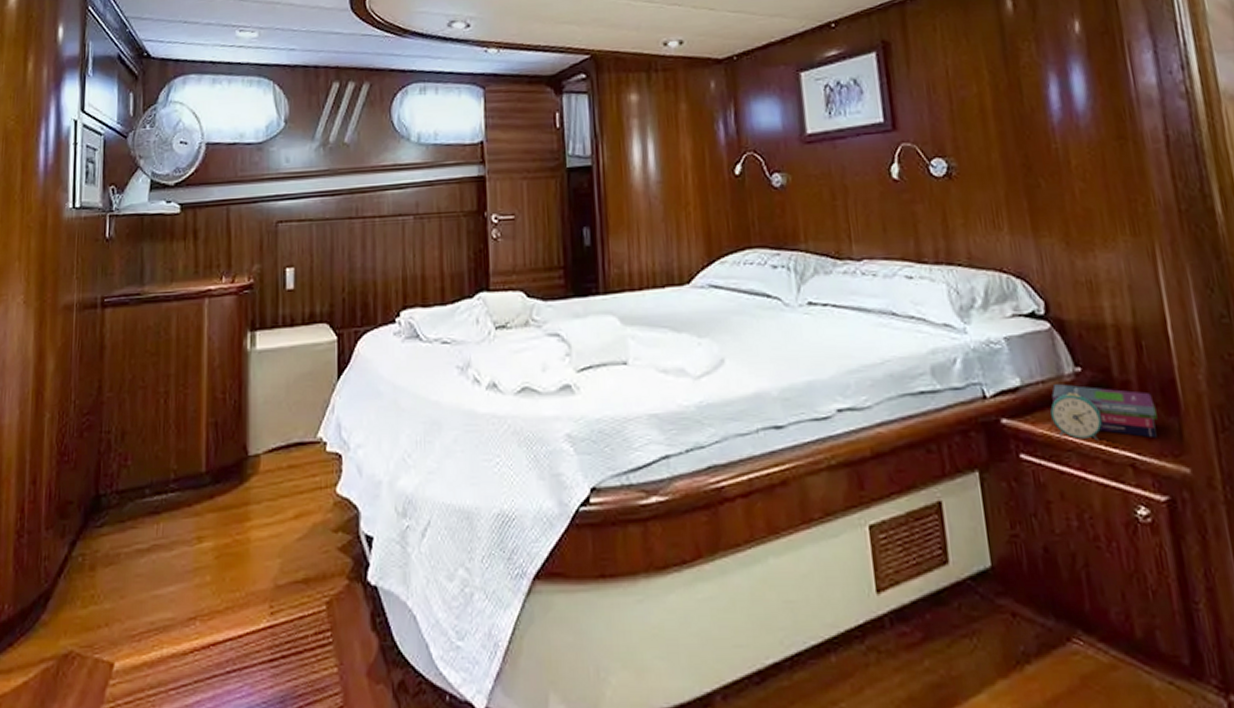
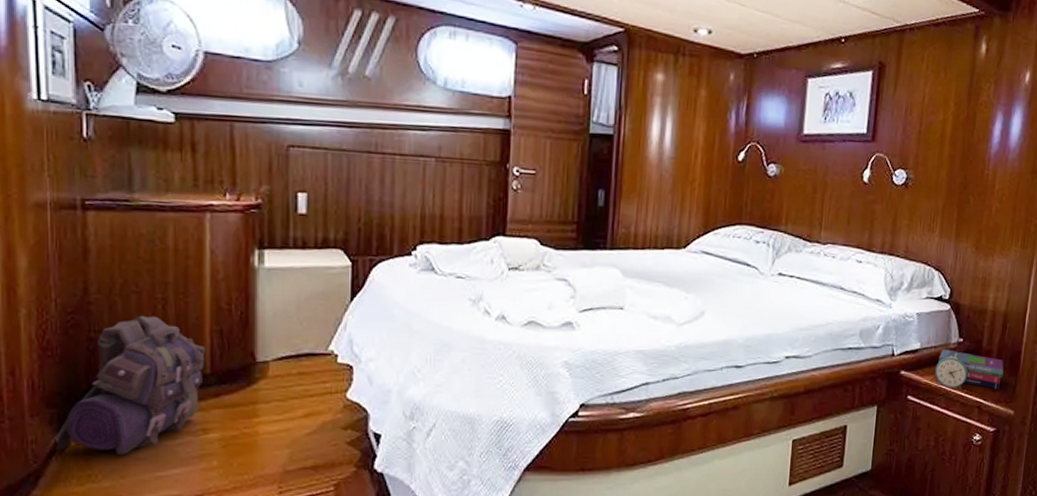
backpack: none [63,411,202,570] -> present [53,315,205,454]

